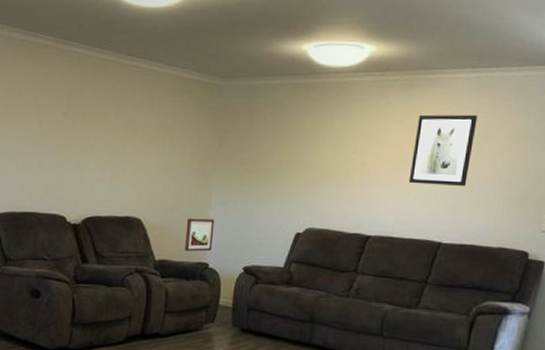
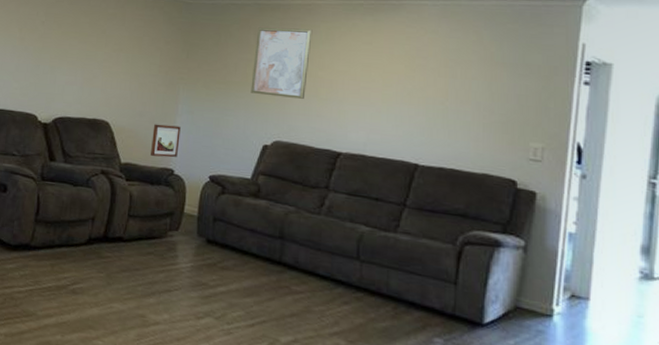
wall art: none [284,109,347,184] -> present [250,27,313,99]
wall art: present [408,114,477,187] -> none [379,37,447,109]

